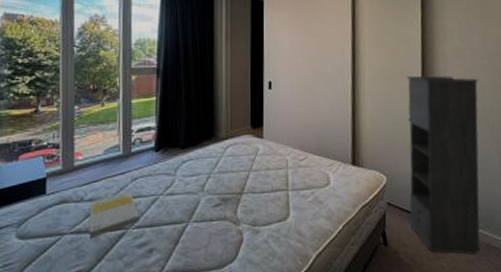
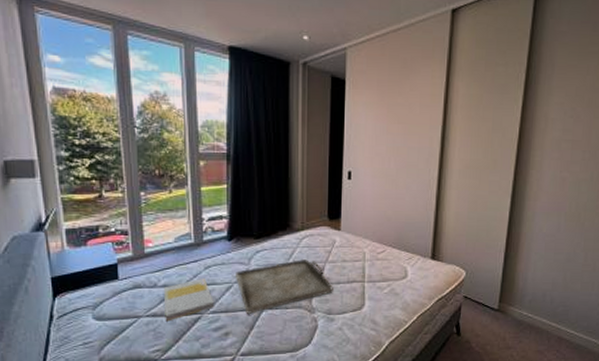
serving tray: none [162,167,258,228] -> present [236,258,333,314]
storage cabinet: present [406,75,481,256] -> none [484,169,576,347]

